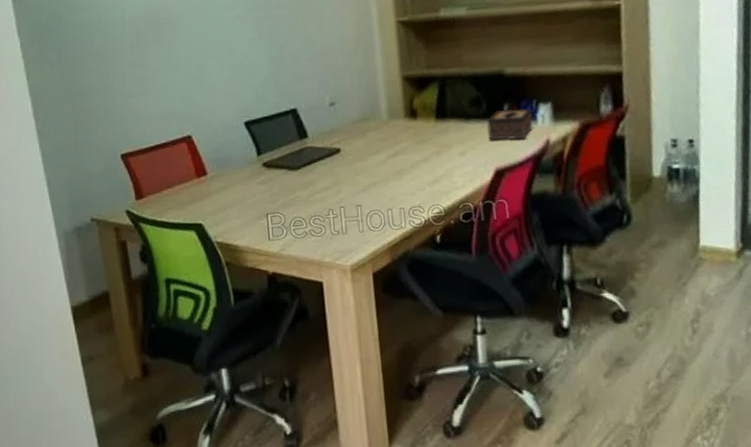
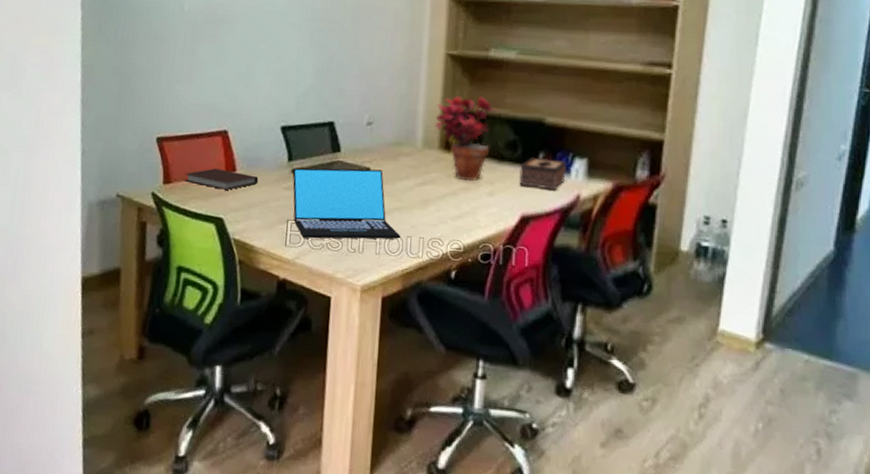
notebook: none [156,175,231,196] -> present [185,168,259,190]
laptop: none [263,148,382,229] -> present [292,168,401,239]
potted plant: none [396,58,458,145] -> present [435,95,499,182]

